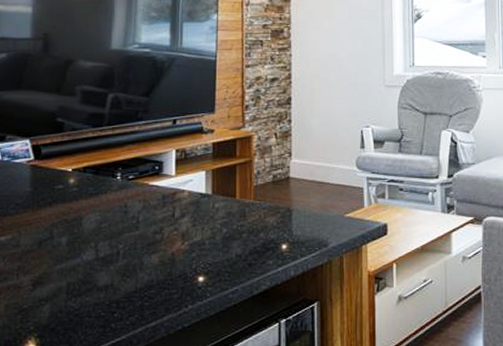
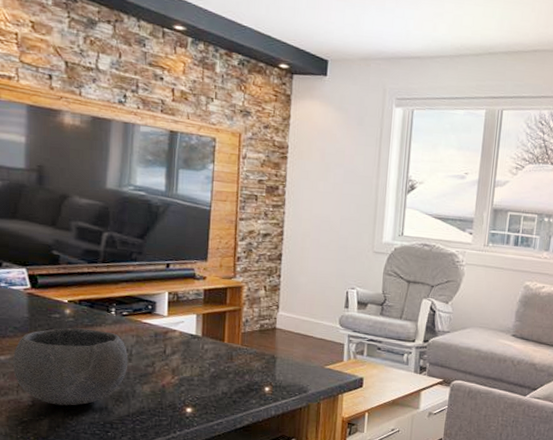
bowl: none [13,198,135,287] -> present [12,327,129,406]

